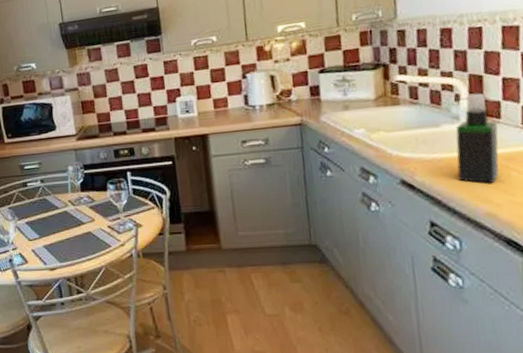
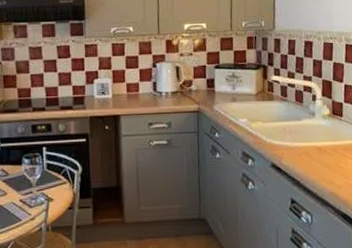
spray bottle: present [455,93,499,183] -> none [311,95,341,168]

